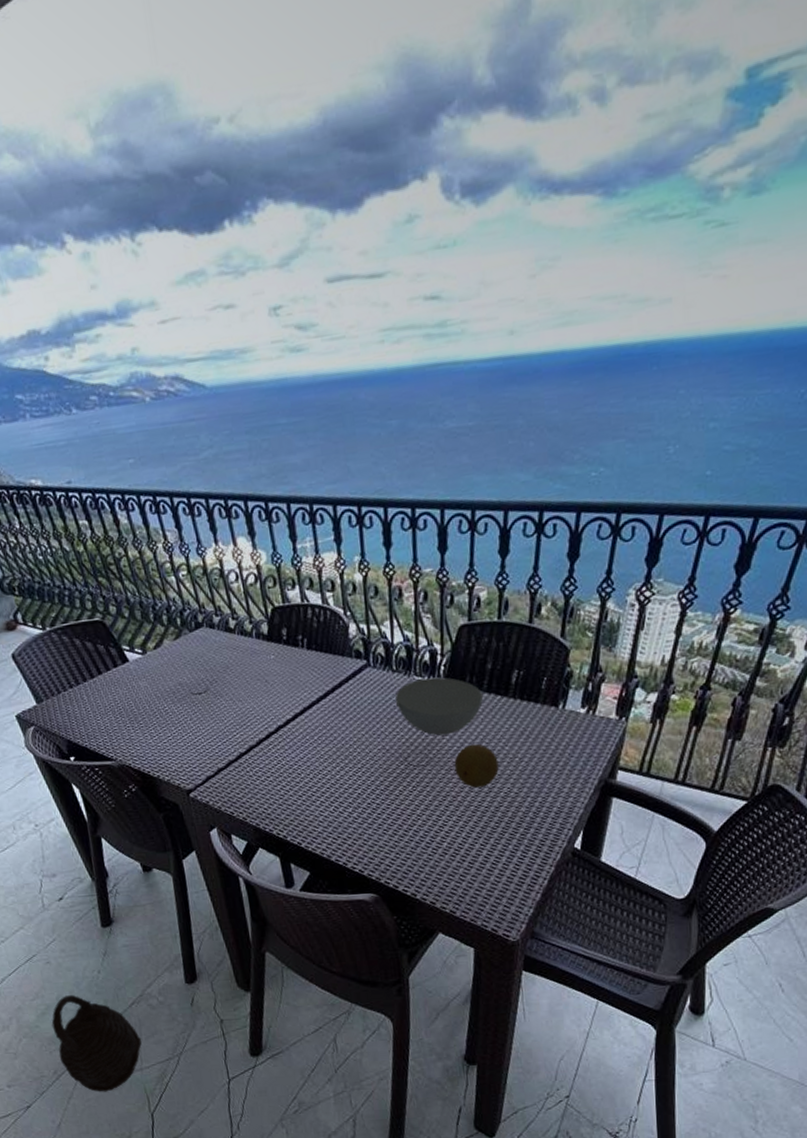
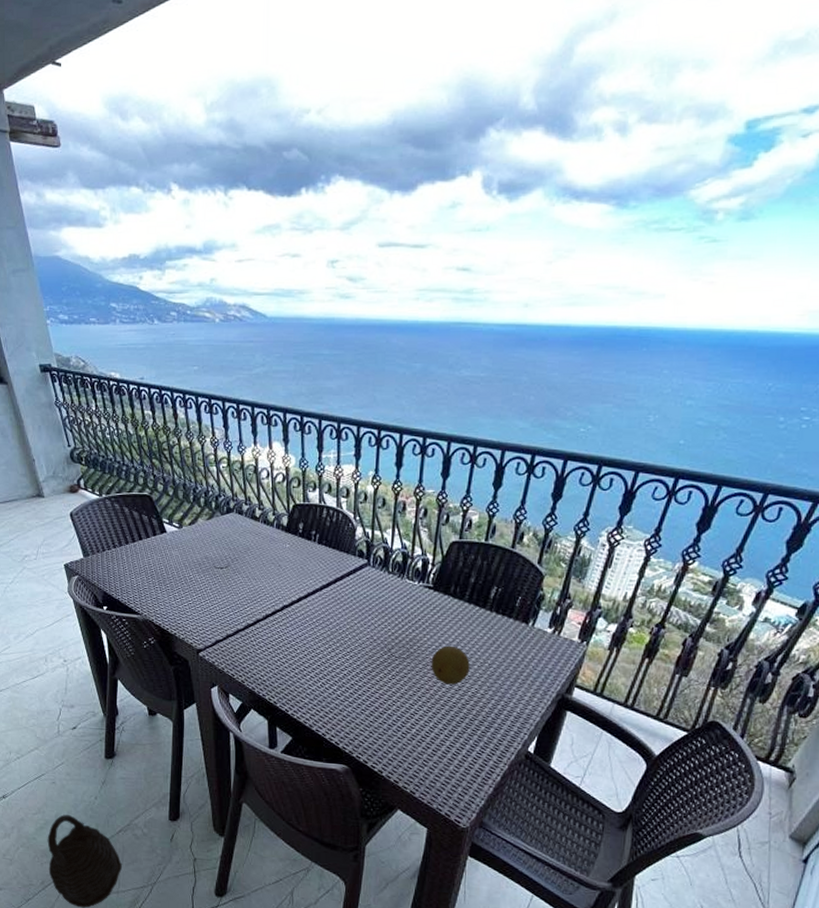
bowl: present [395,677,484,736] -> none [387,583,465,634]

